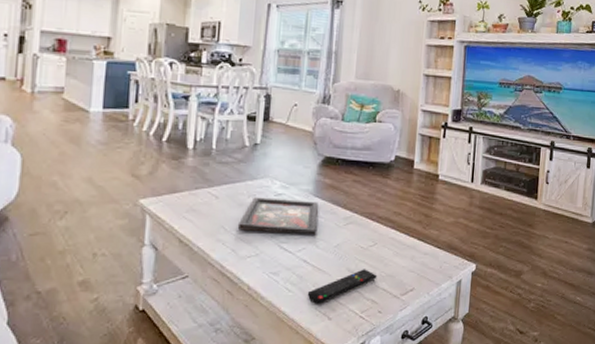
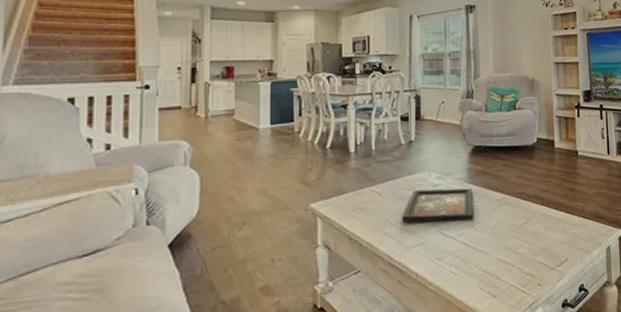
remote control: present [307,269,377,304] -> none [471,245,533,284]

